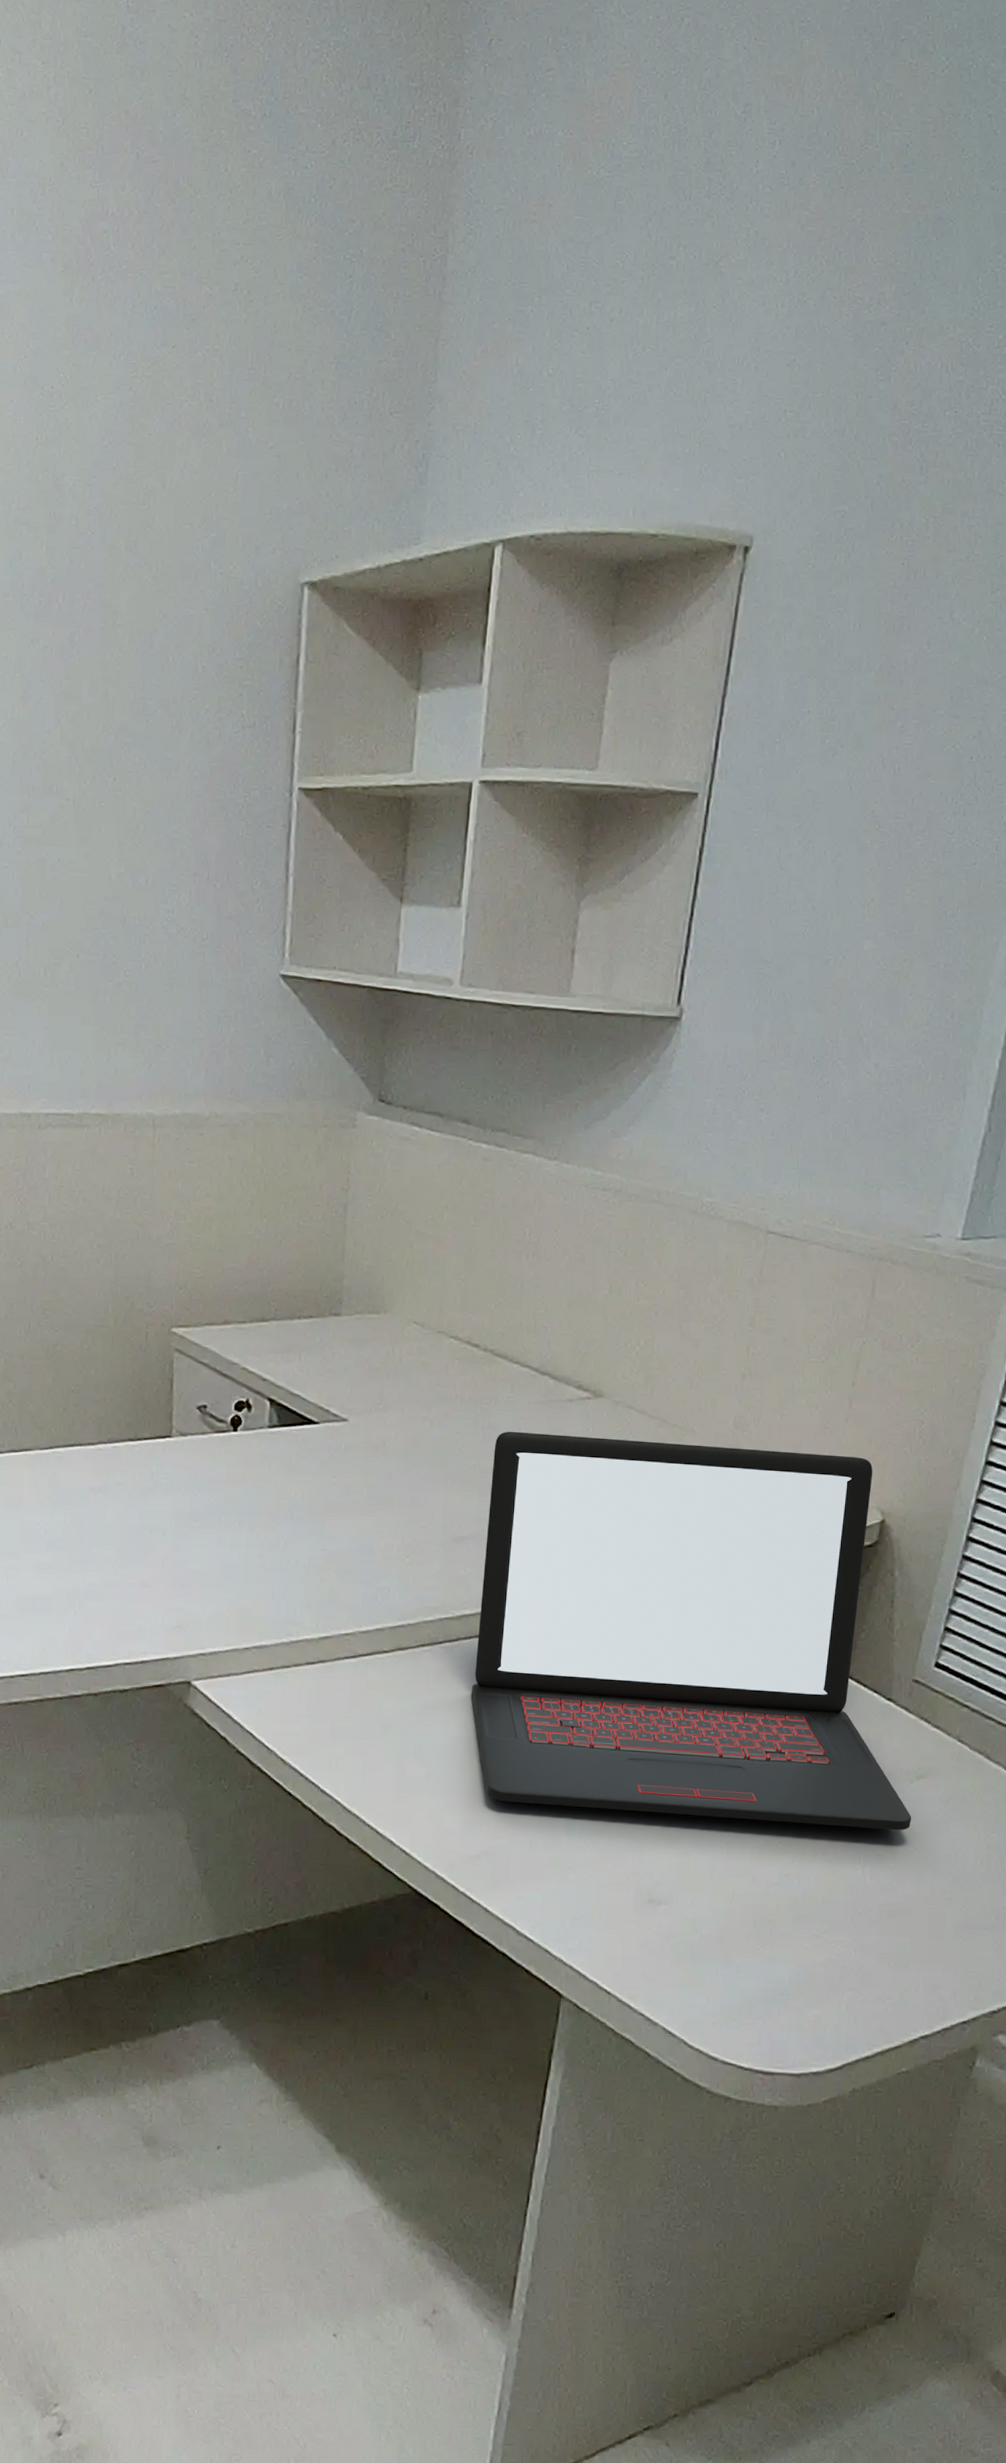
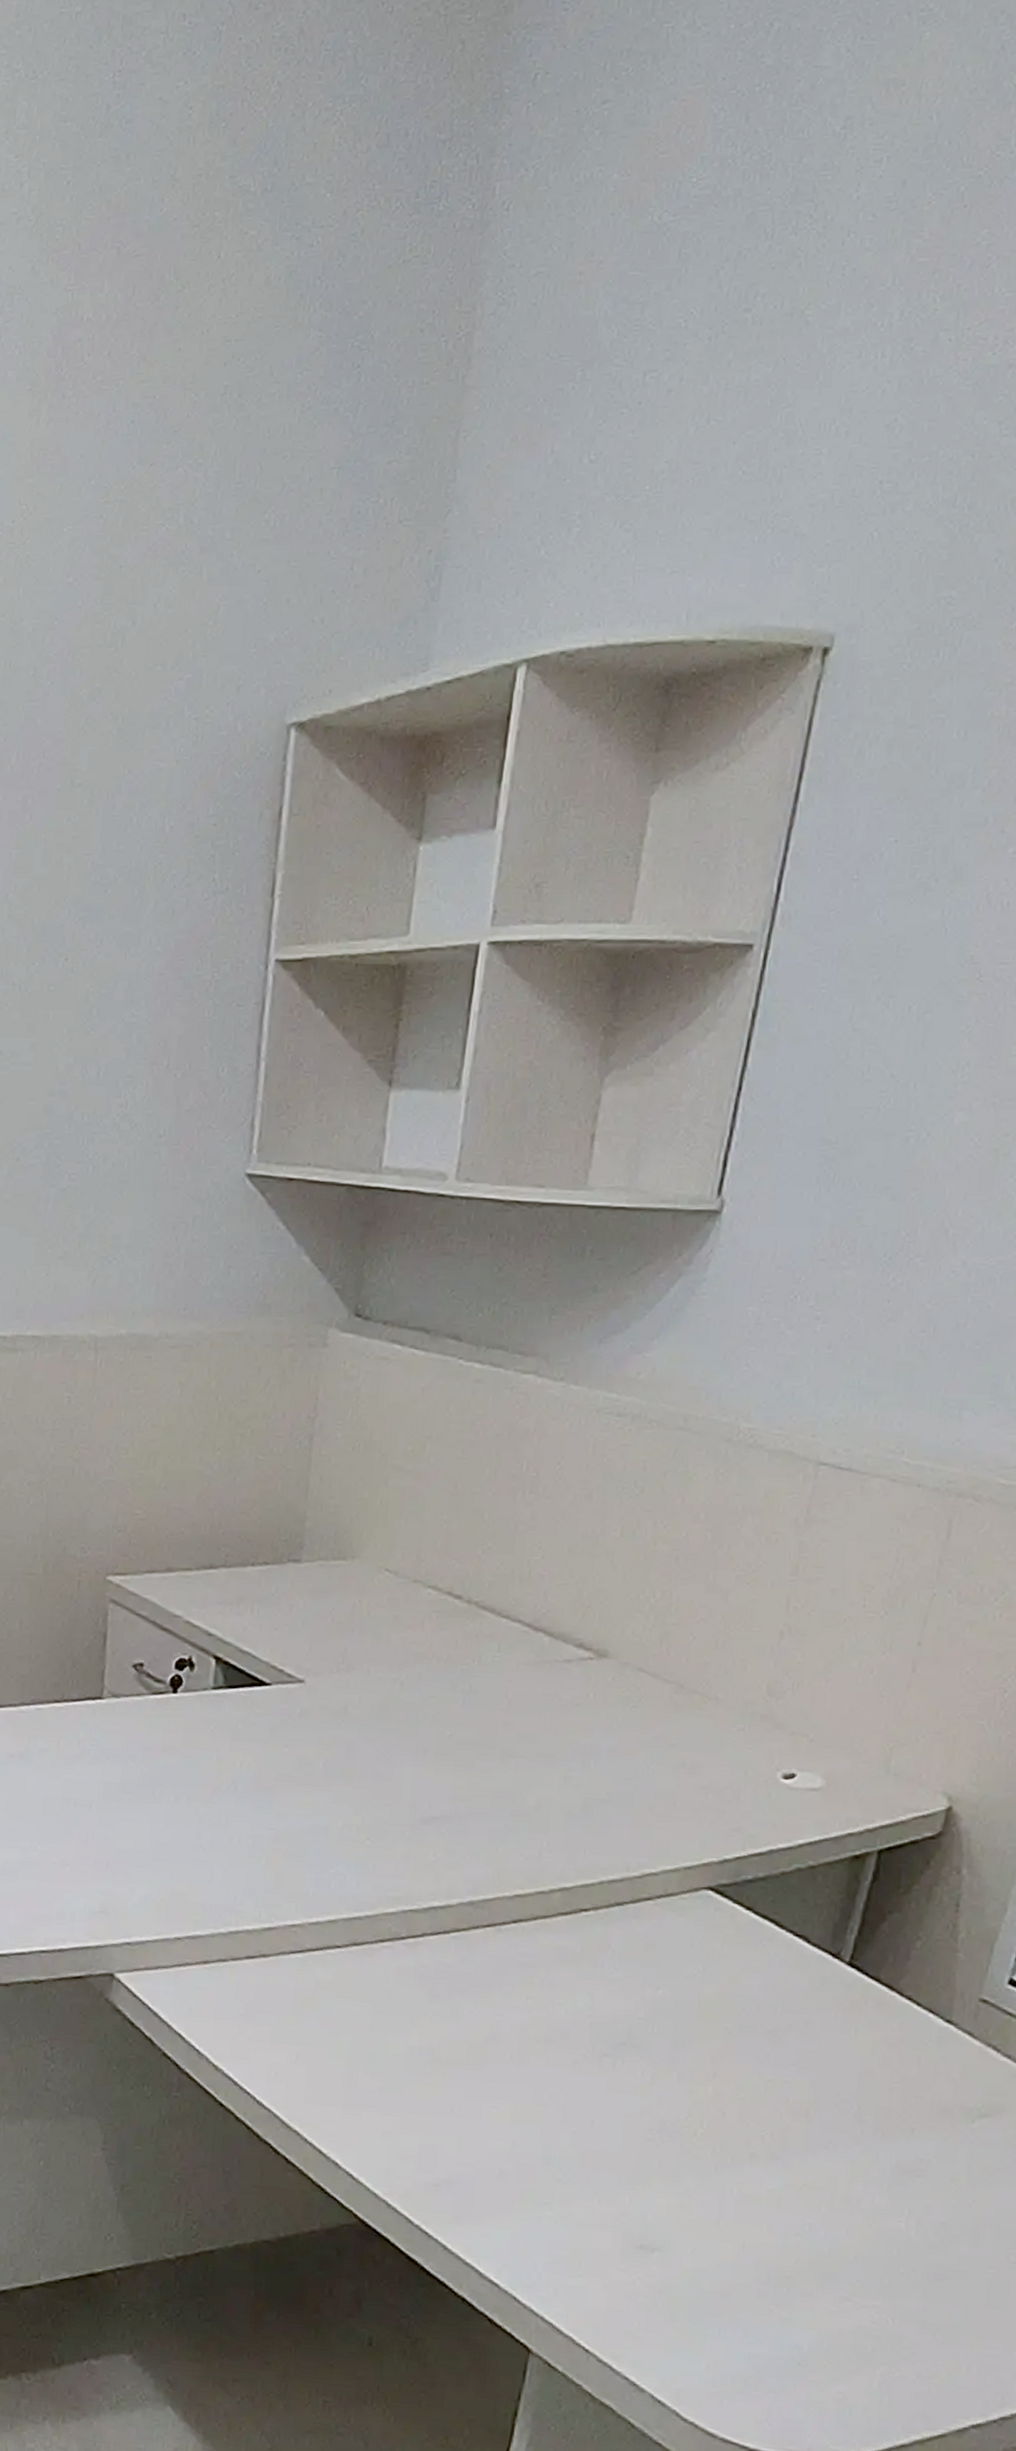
laptop: present [471,1431,912,1830] -> none [436,1696,972,2178]

